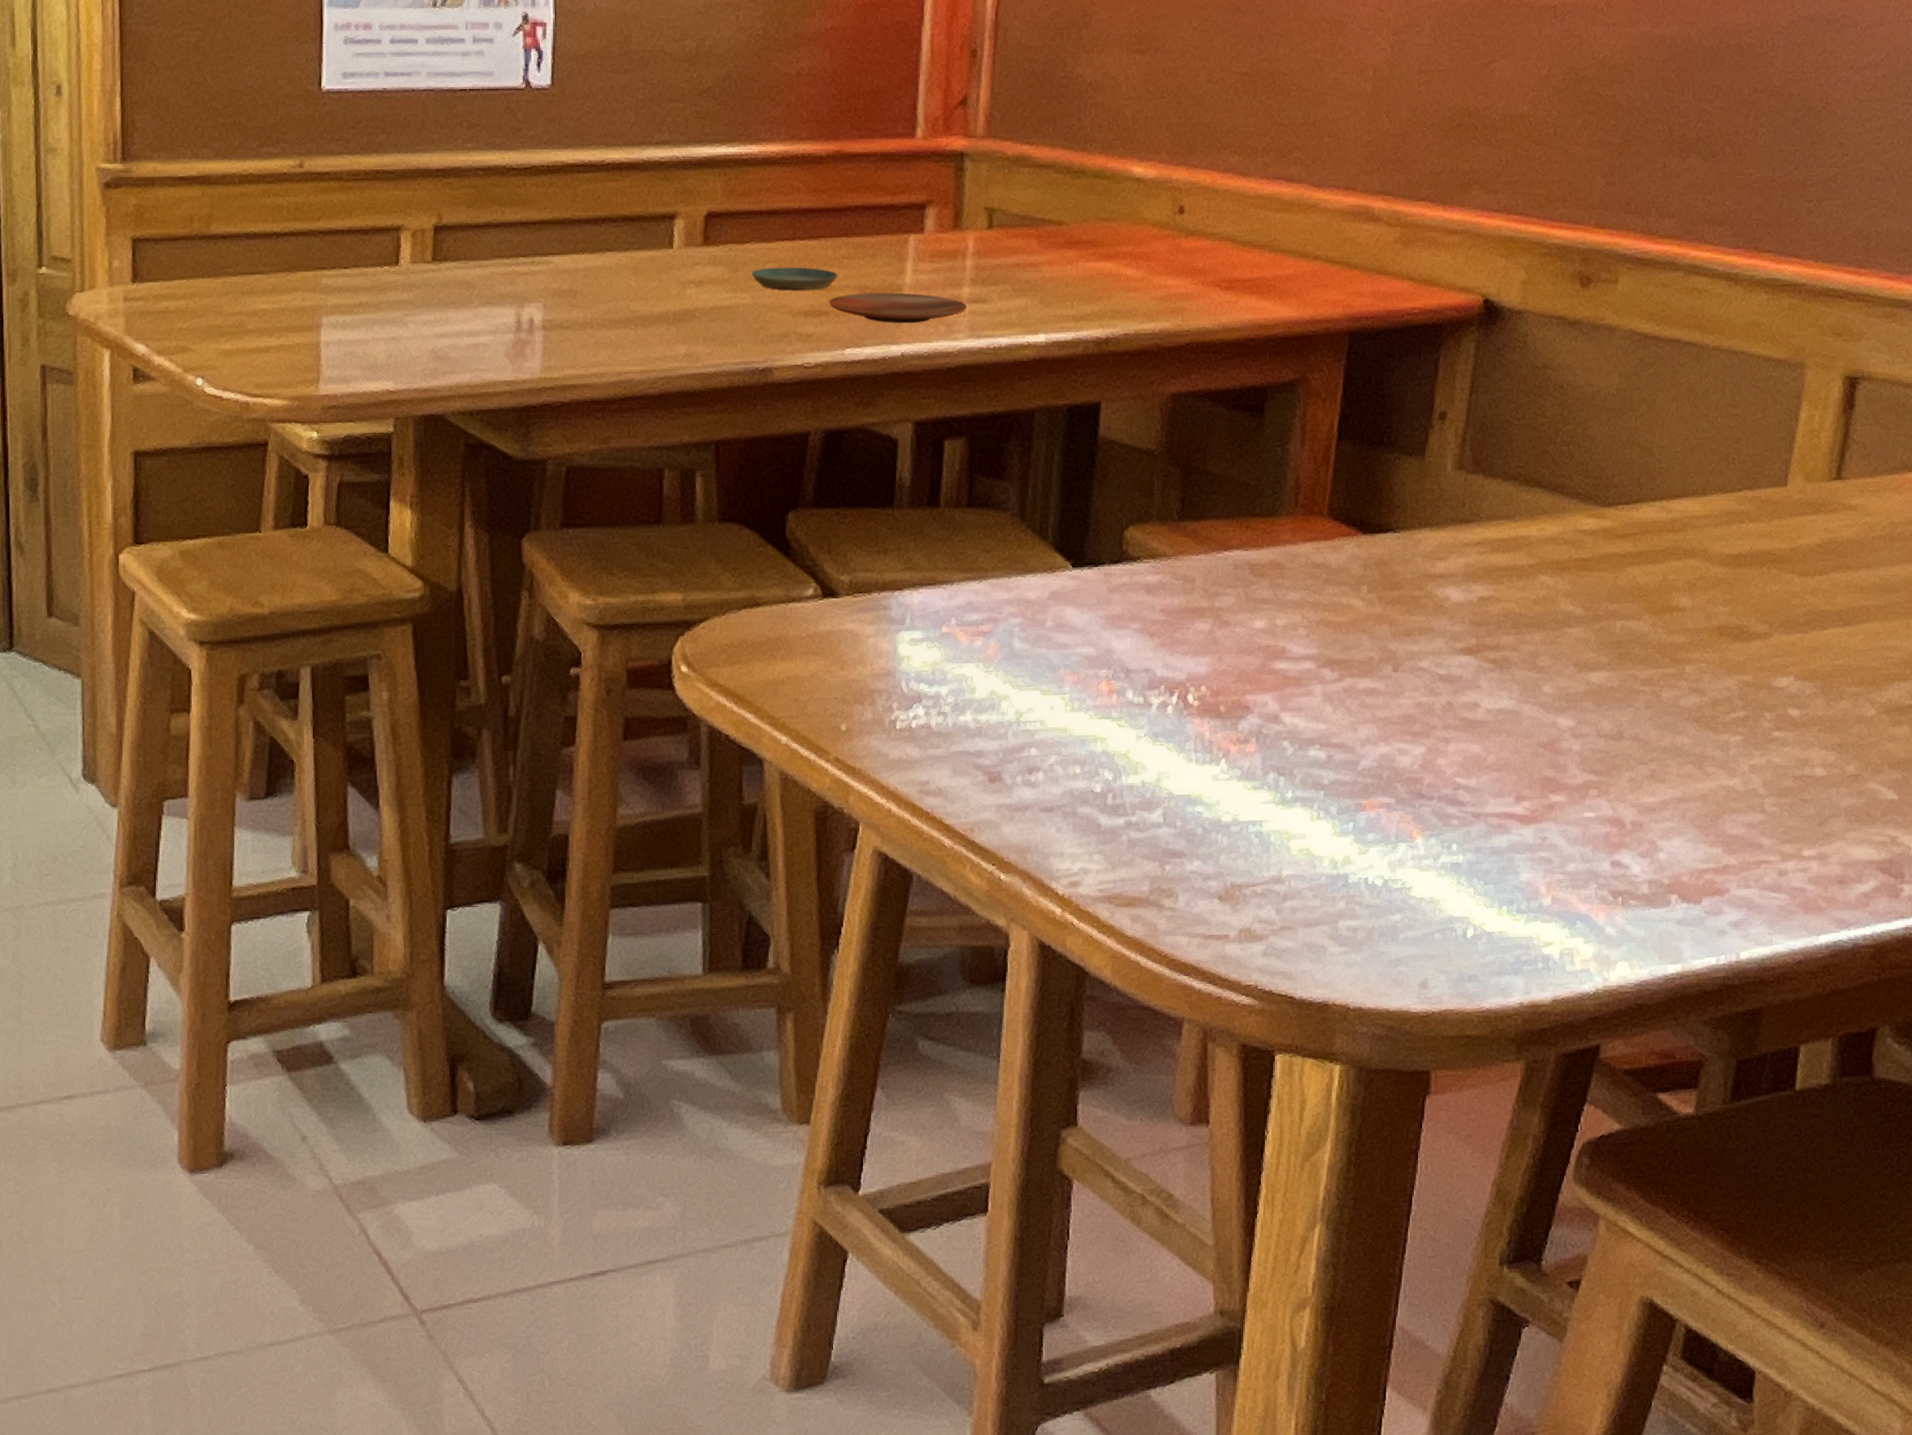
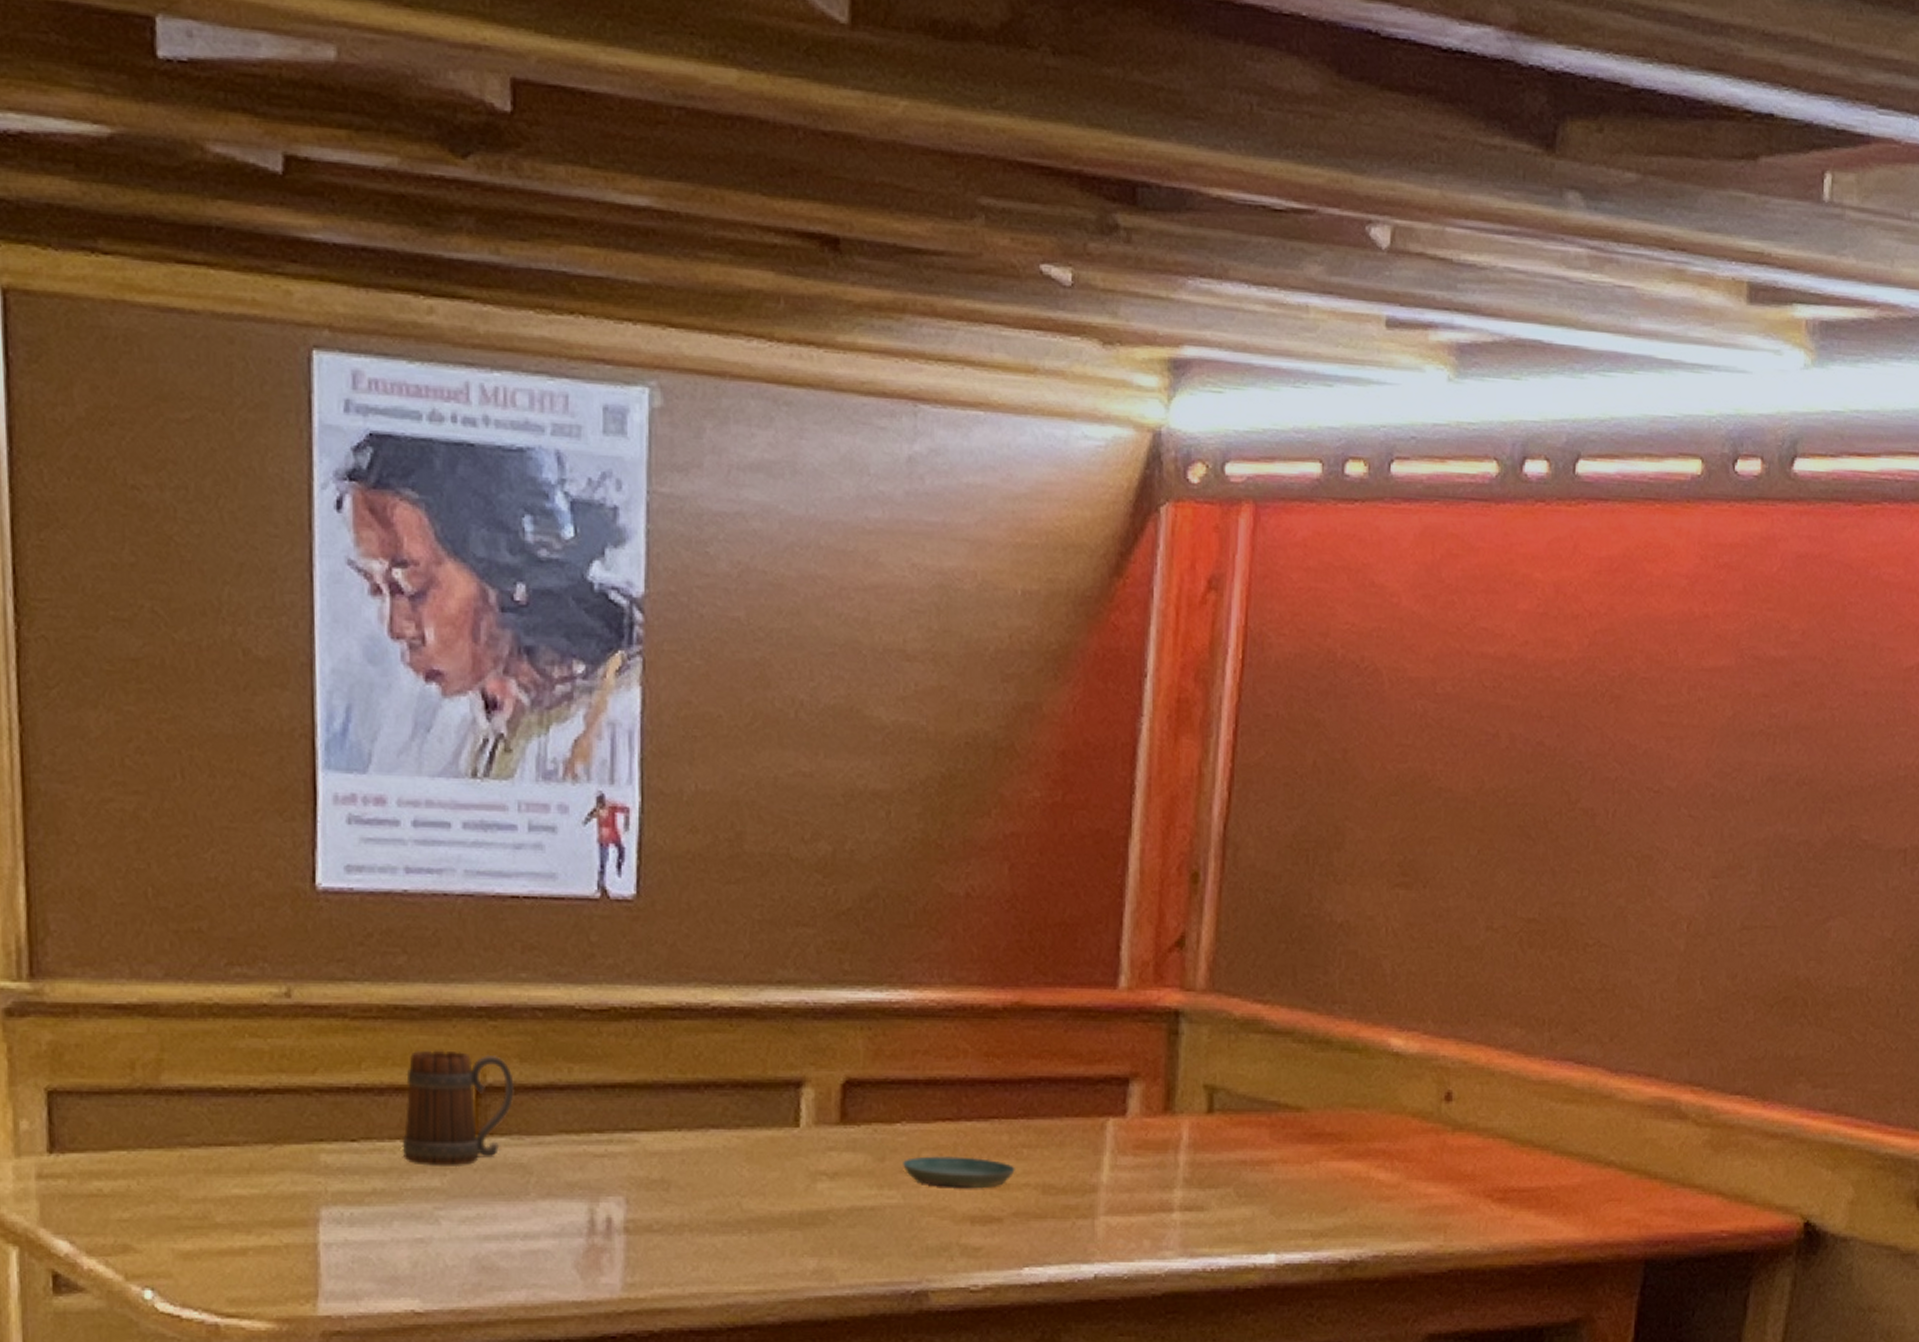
beer mug: none [381,201,463,285] -> present [402,1050,515,1168]
plate: present [829,292,967,323] -> none [1002,1194,1179,1235]

